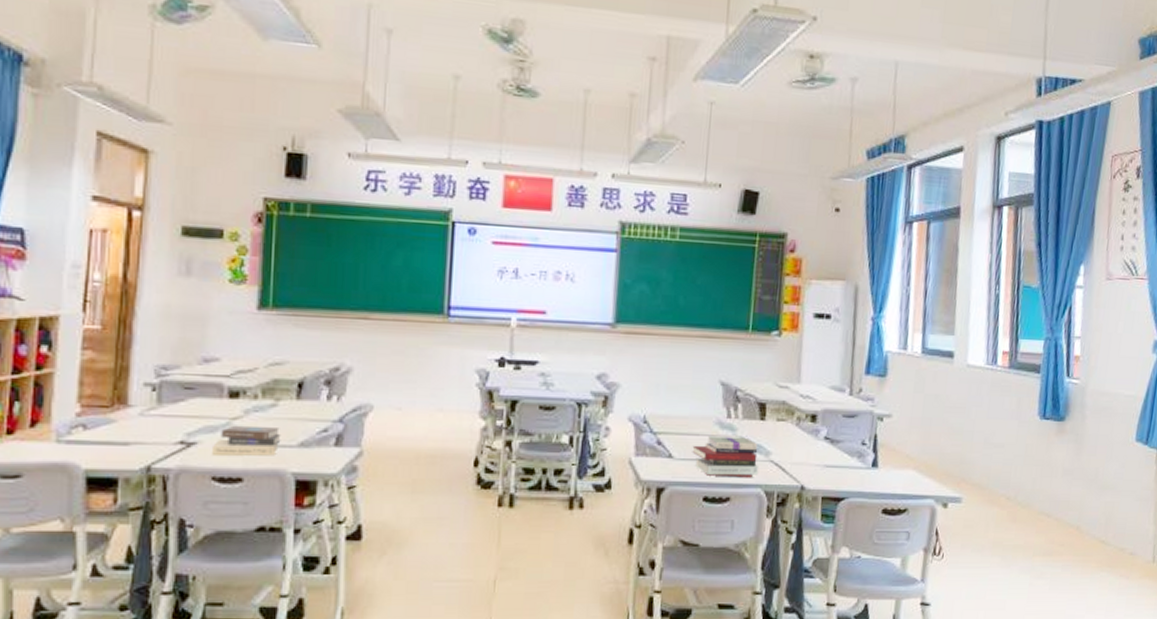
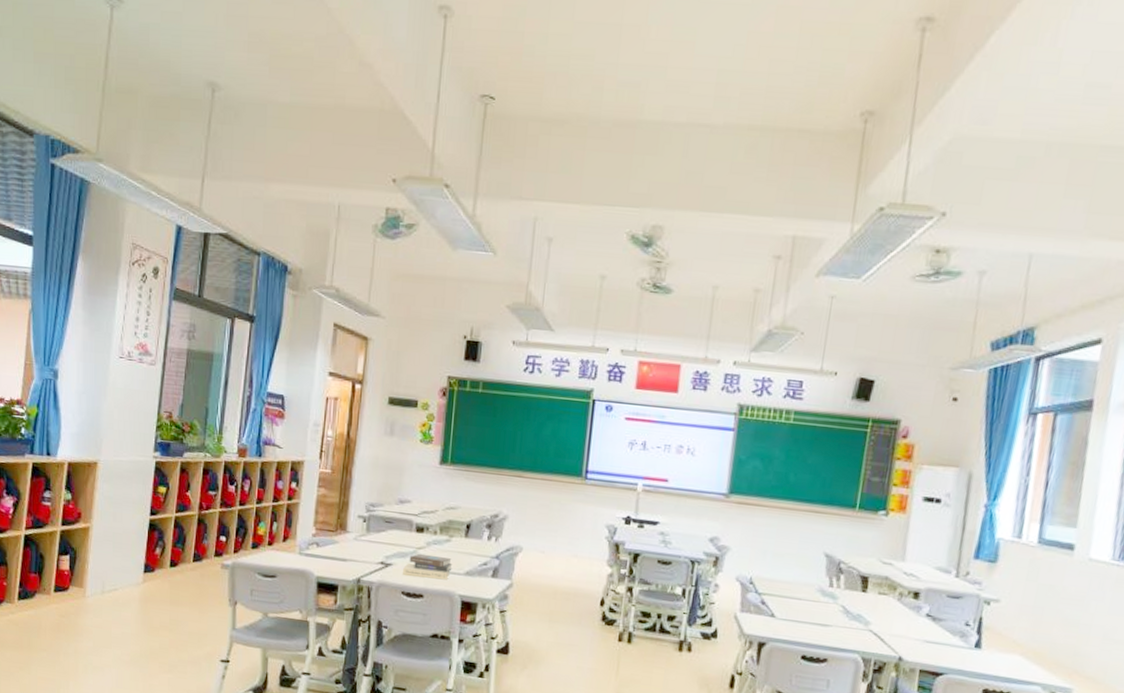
books: present [692,436,759,478] -> none [793,601,858,644]

